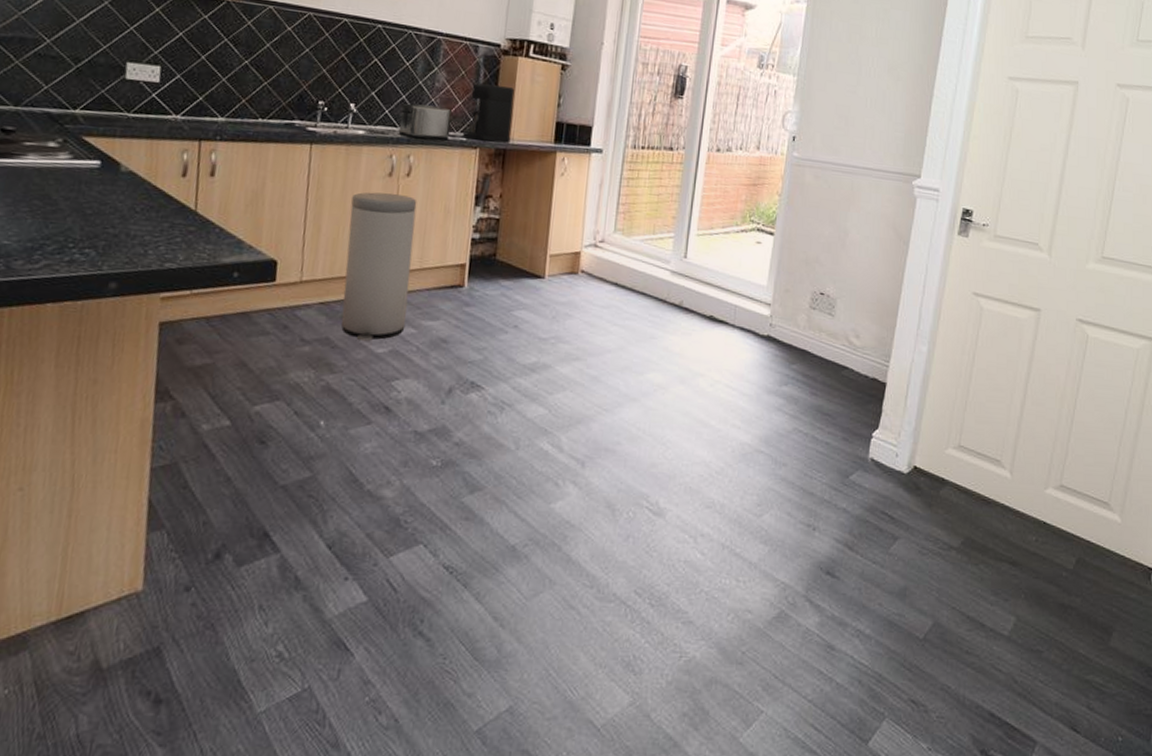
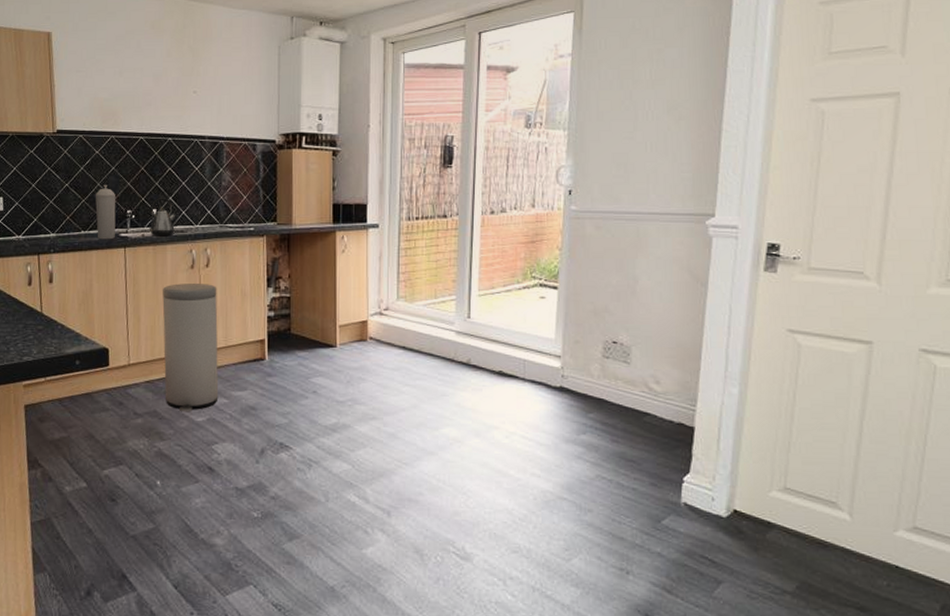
canister: none [277,67,307,133] -> present [95,184,116,240]
kettle: none [342,91,378,137] -> present [149,198,176,237]
toaster: present [398,103,453,141] -> none [194,203,240,234]
coffee maker: present [461,83,515,144] -> none [249,178,293,230]

